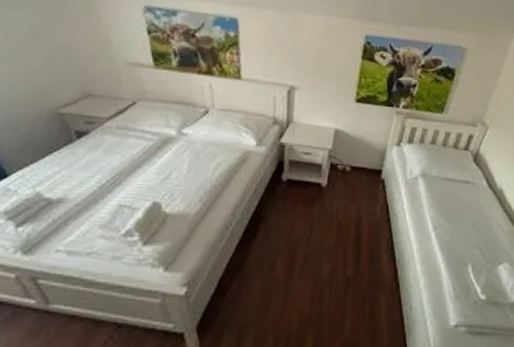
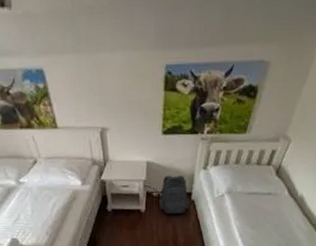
backpack: none [343,147,380,194] -> present [158,175,190,214]

